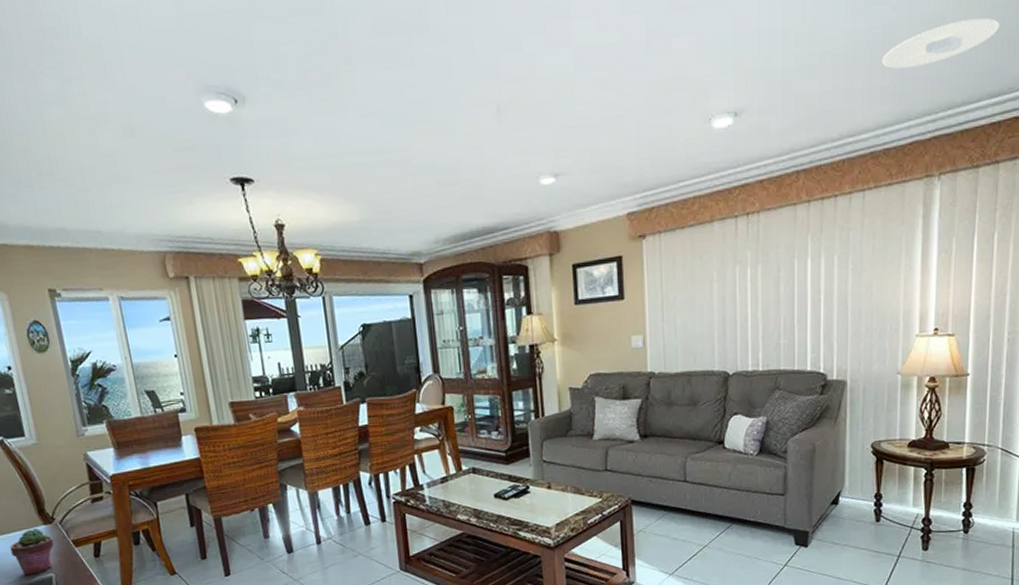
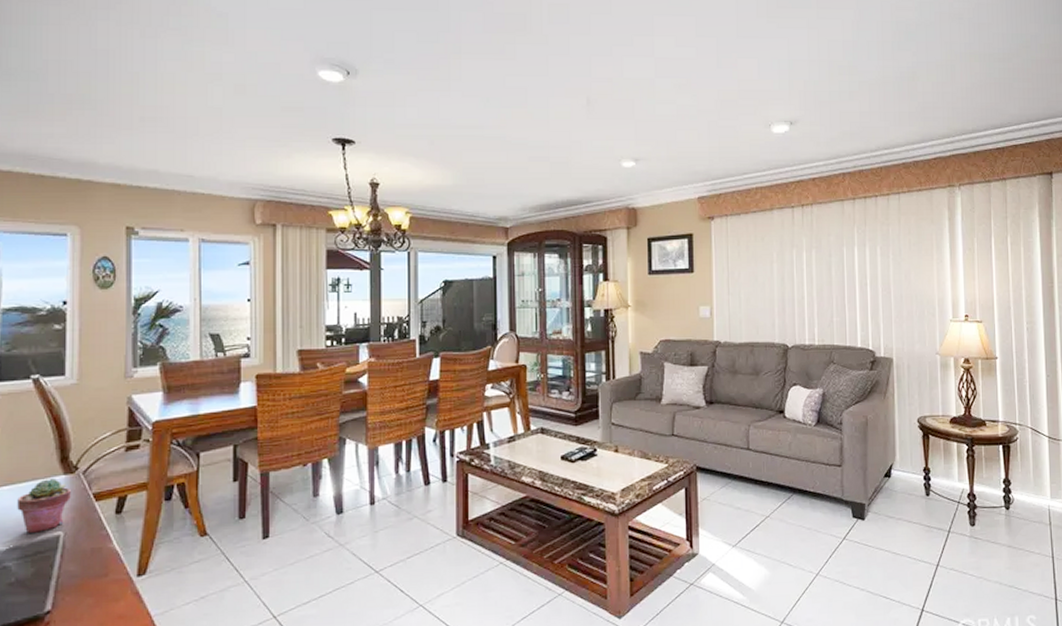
recessed light: present [882,18,999,69] -> none [908,68,996,100]

